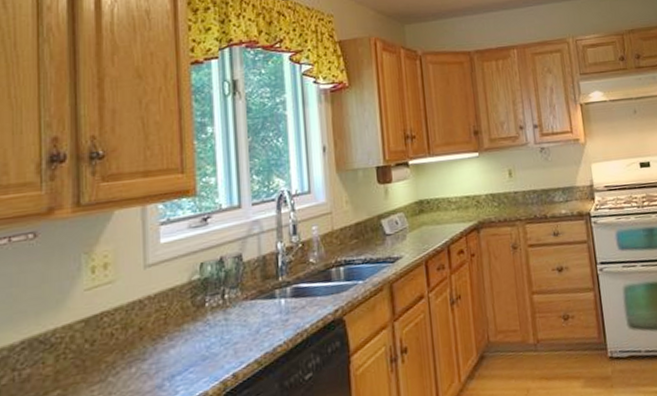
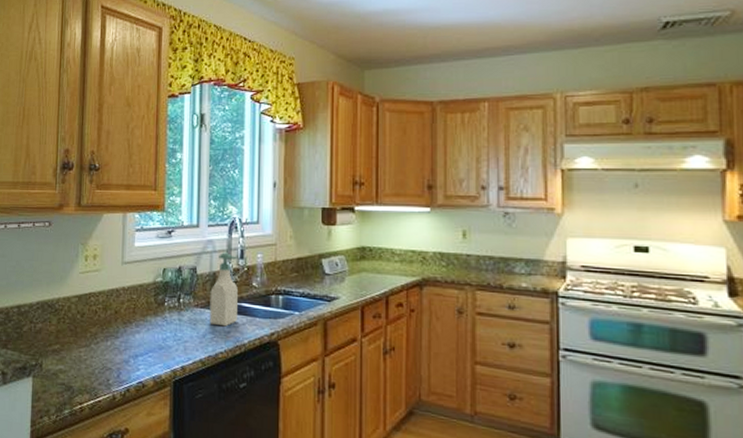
soap bottle: none [261,231,295,316] -> present [209,252,238,327]

